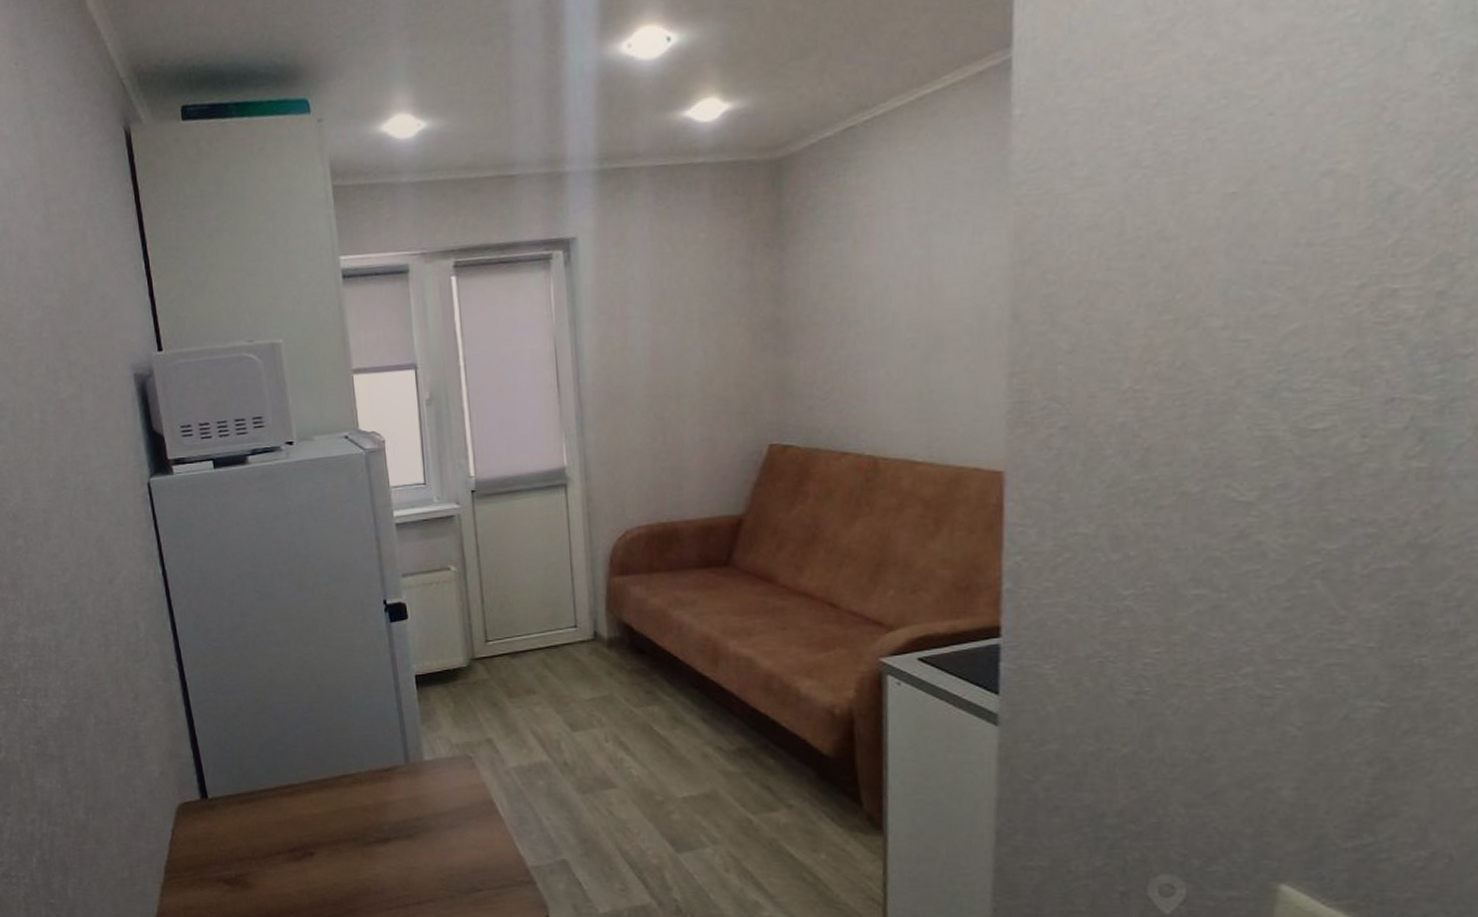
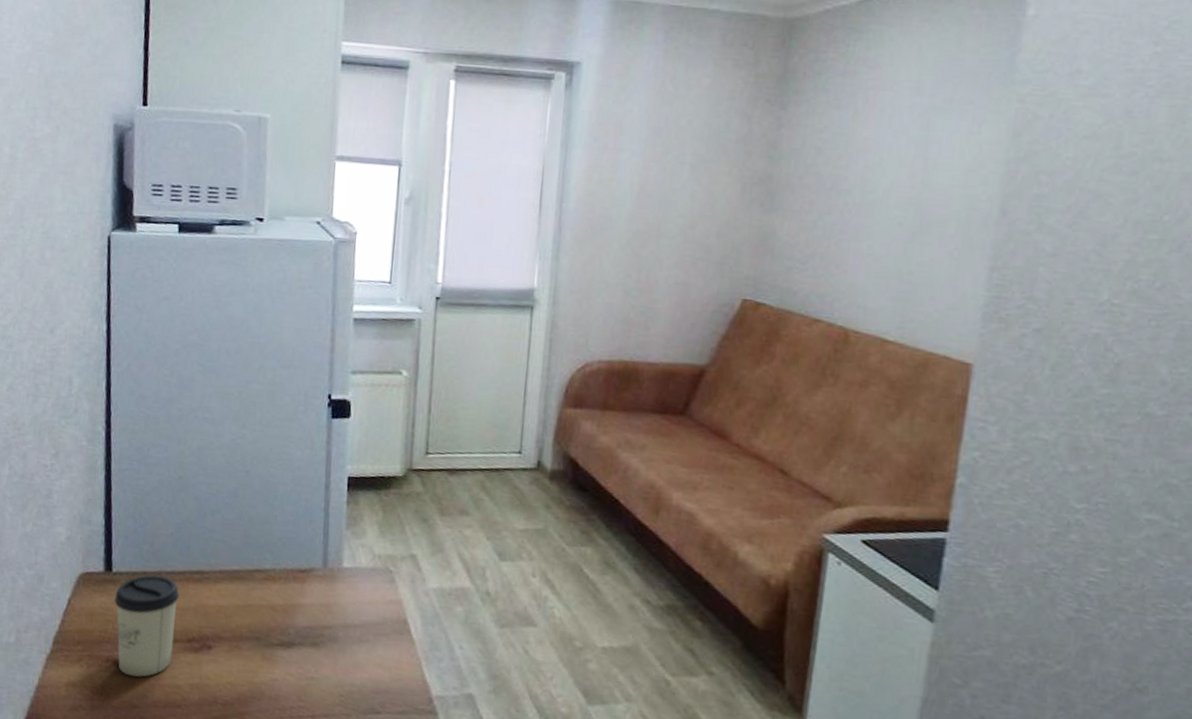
cup: none [214,795,279,891] -> present [114,574,180,677]

